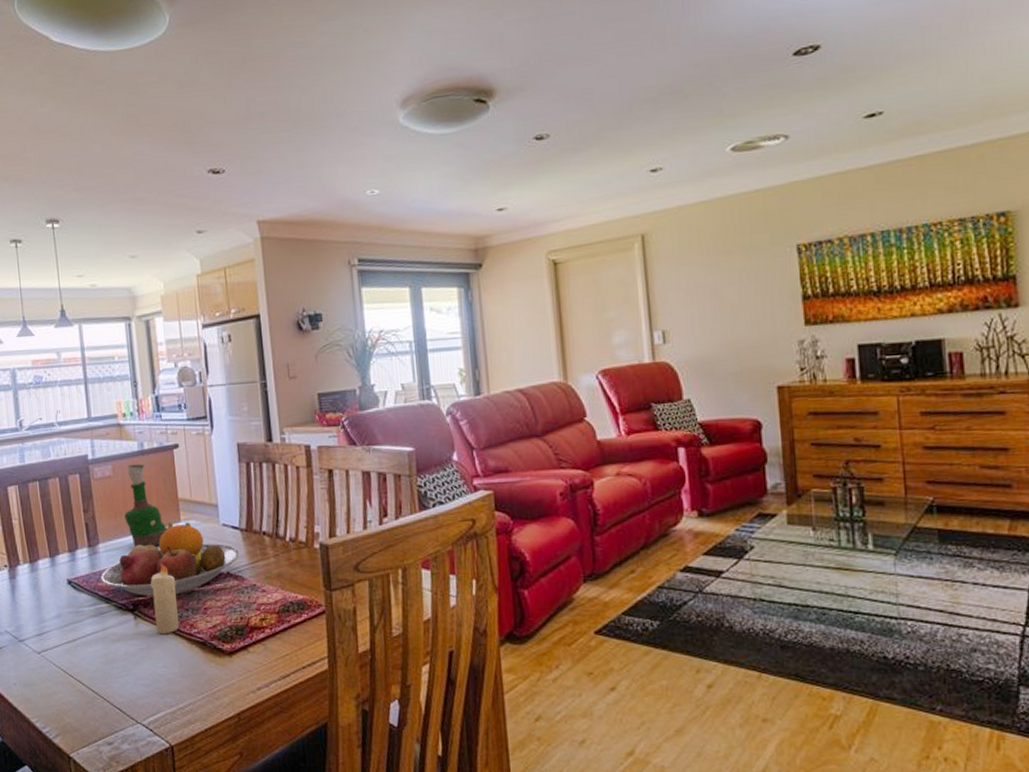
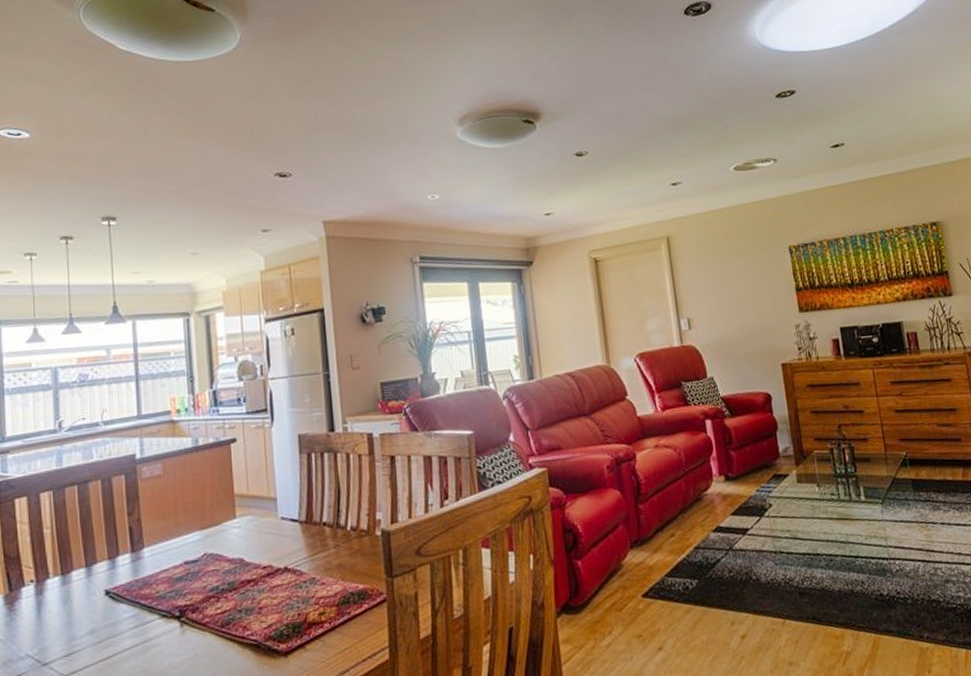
fruit bowl: present [101,522,240,597] -> none [144,518,299,602]
grog bottle: present [124,464,168,547] -> none [174,460,222,549]
candle: present [150,563,180,634] -> none [200,564,231,641]

